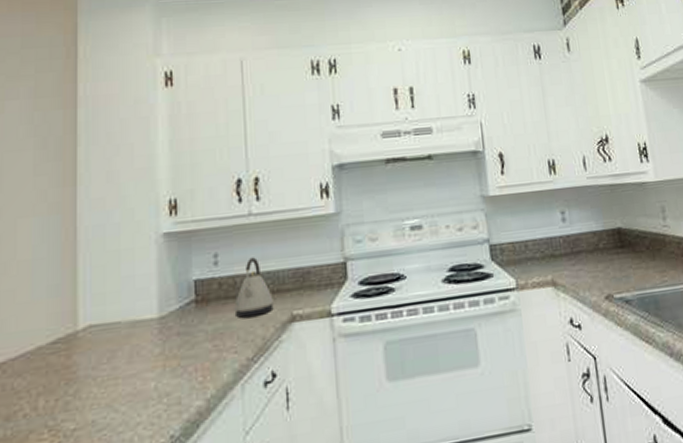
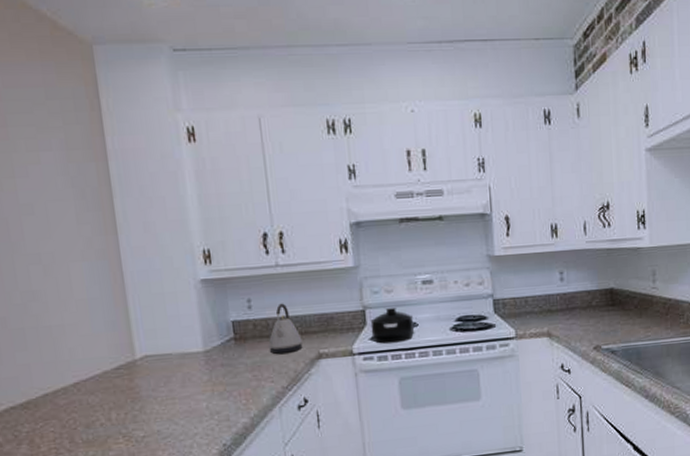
saucepan: none [352,257,402,302] -> present [370,307,415,345]

